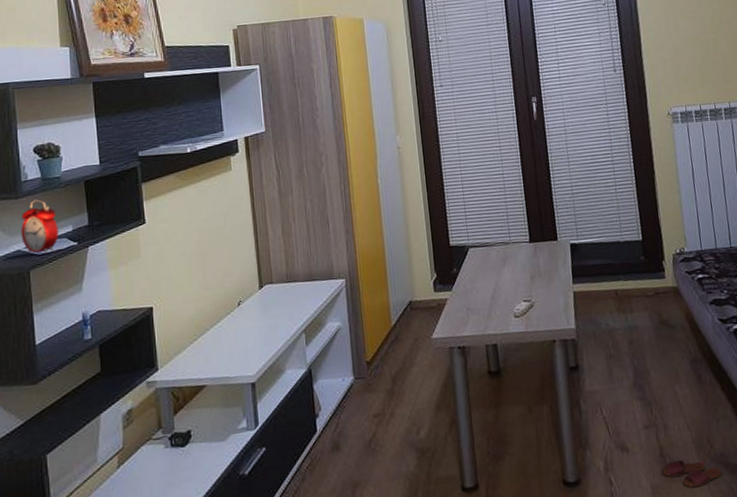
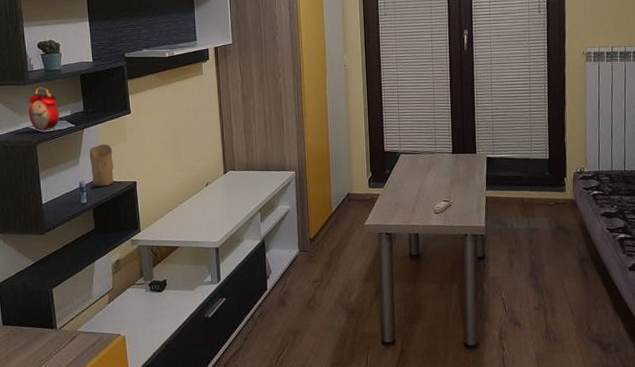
candle: none [94,263,126,318] -> present [89,144,114,187]
slippers: present [662,460,723,488] -> none [546,336,596,358]

